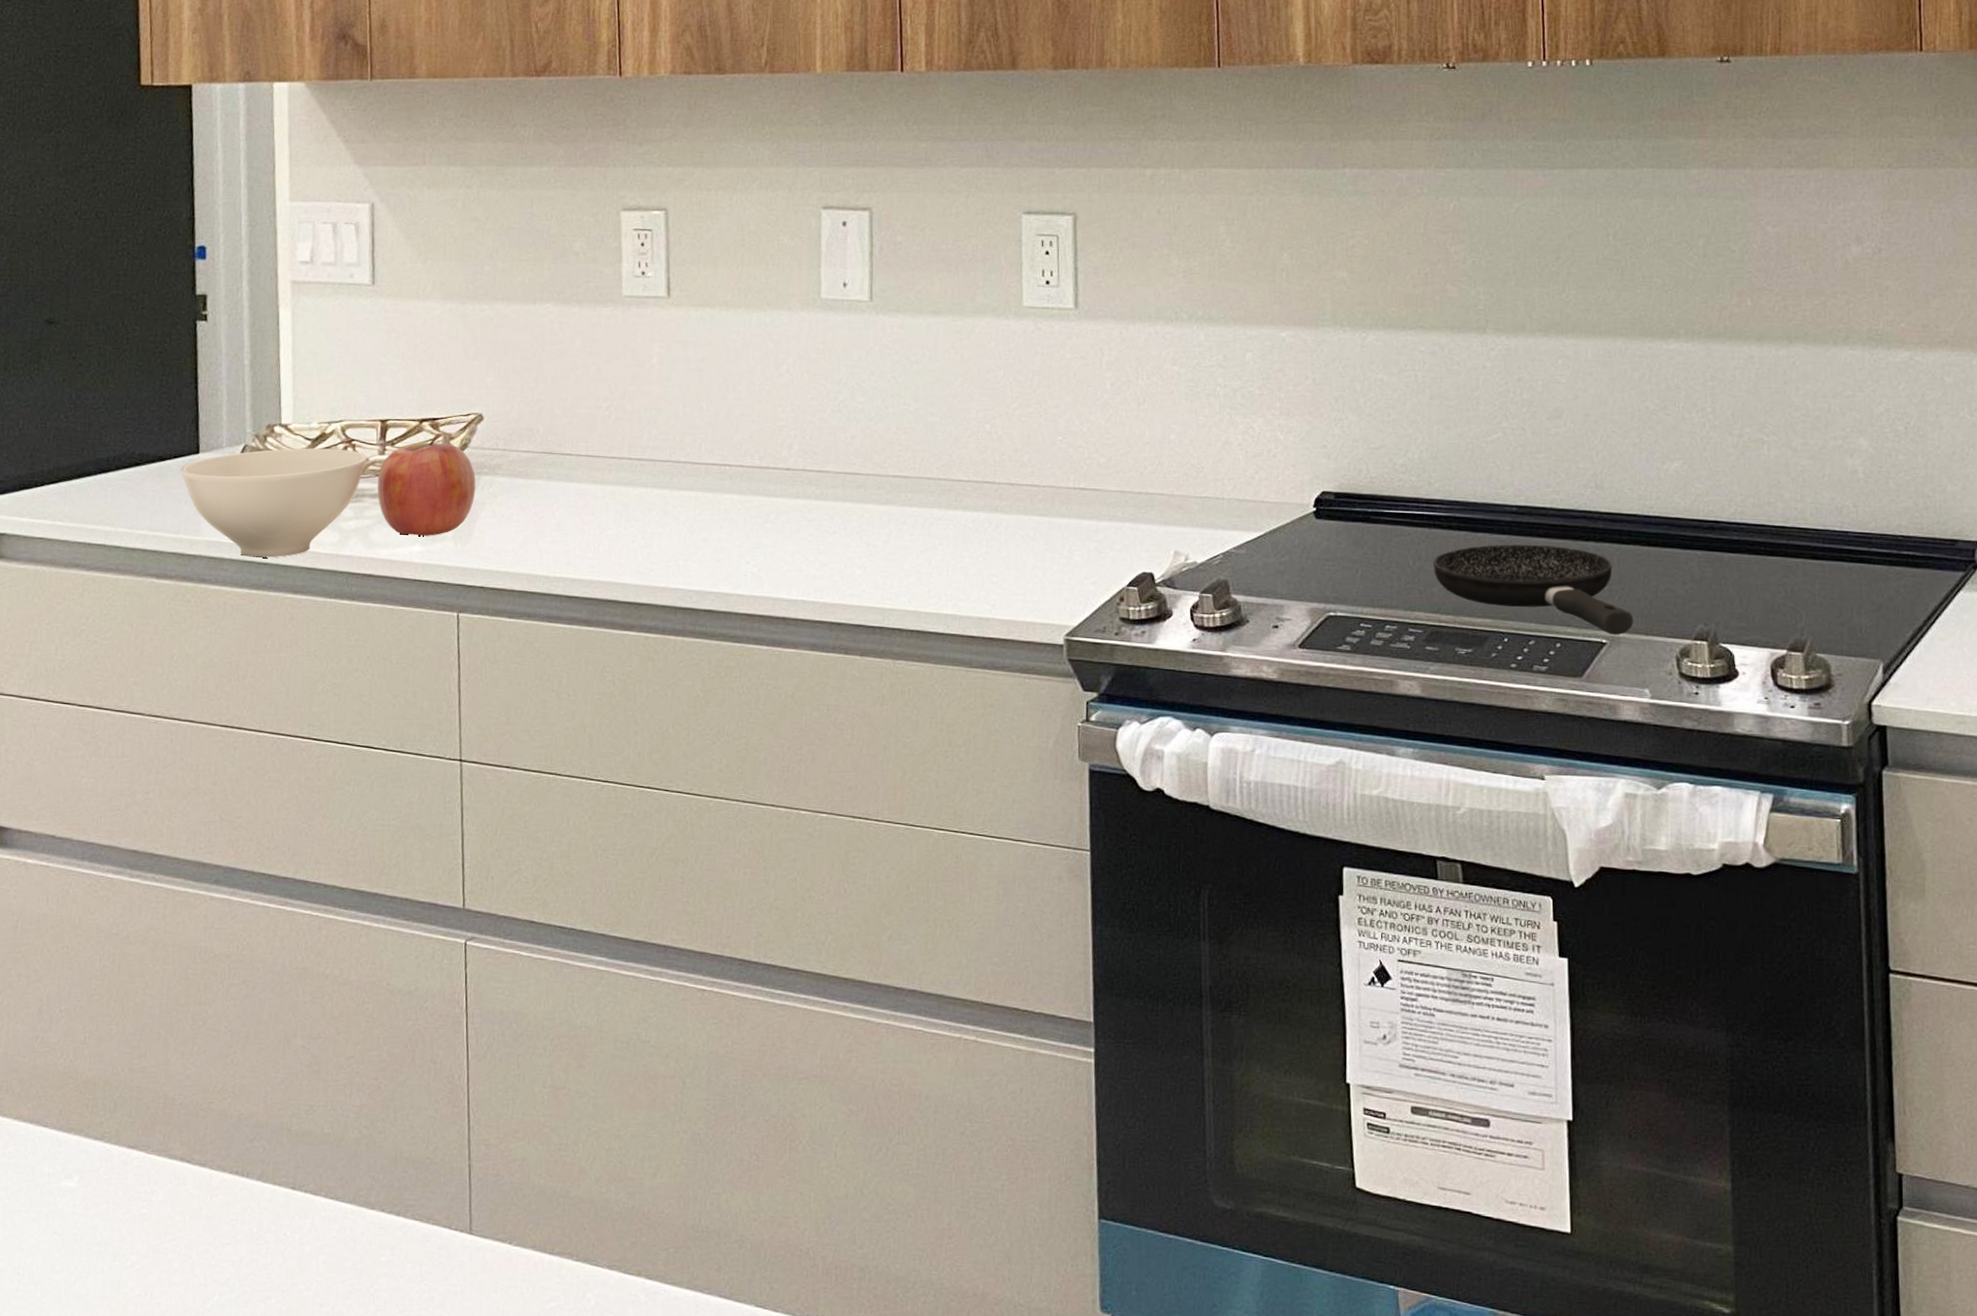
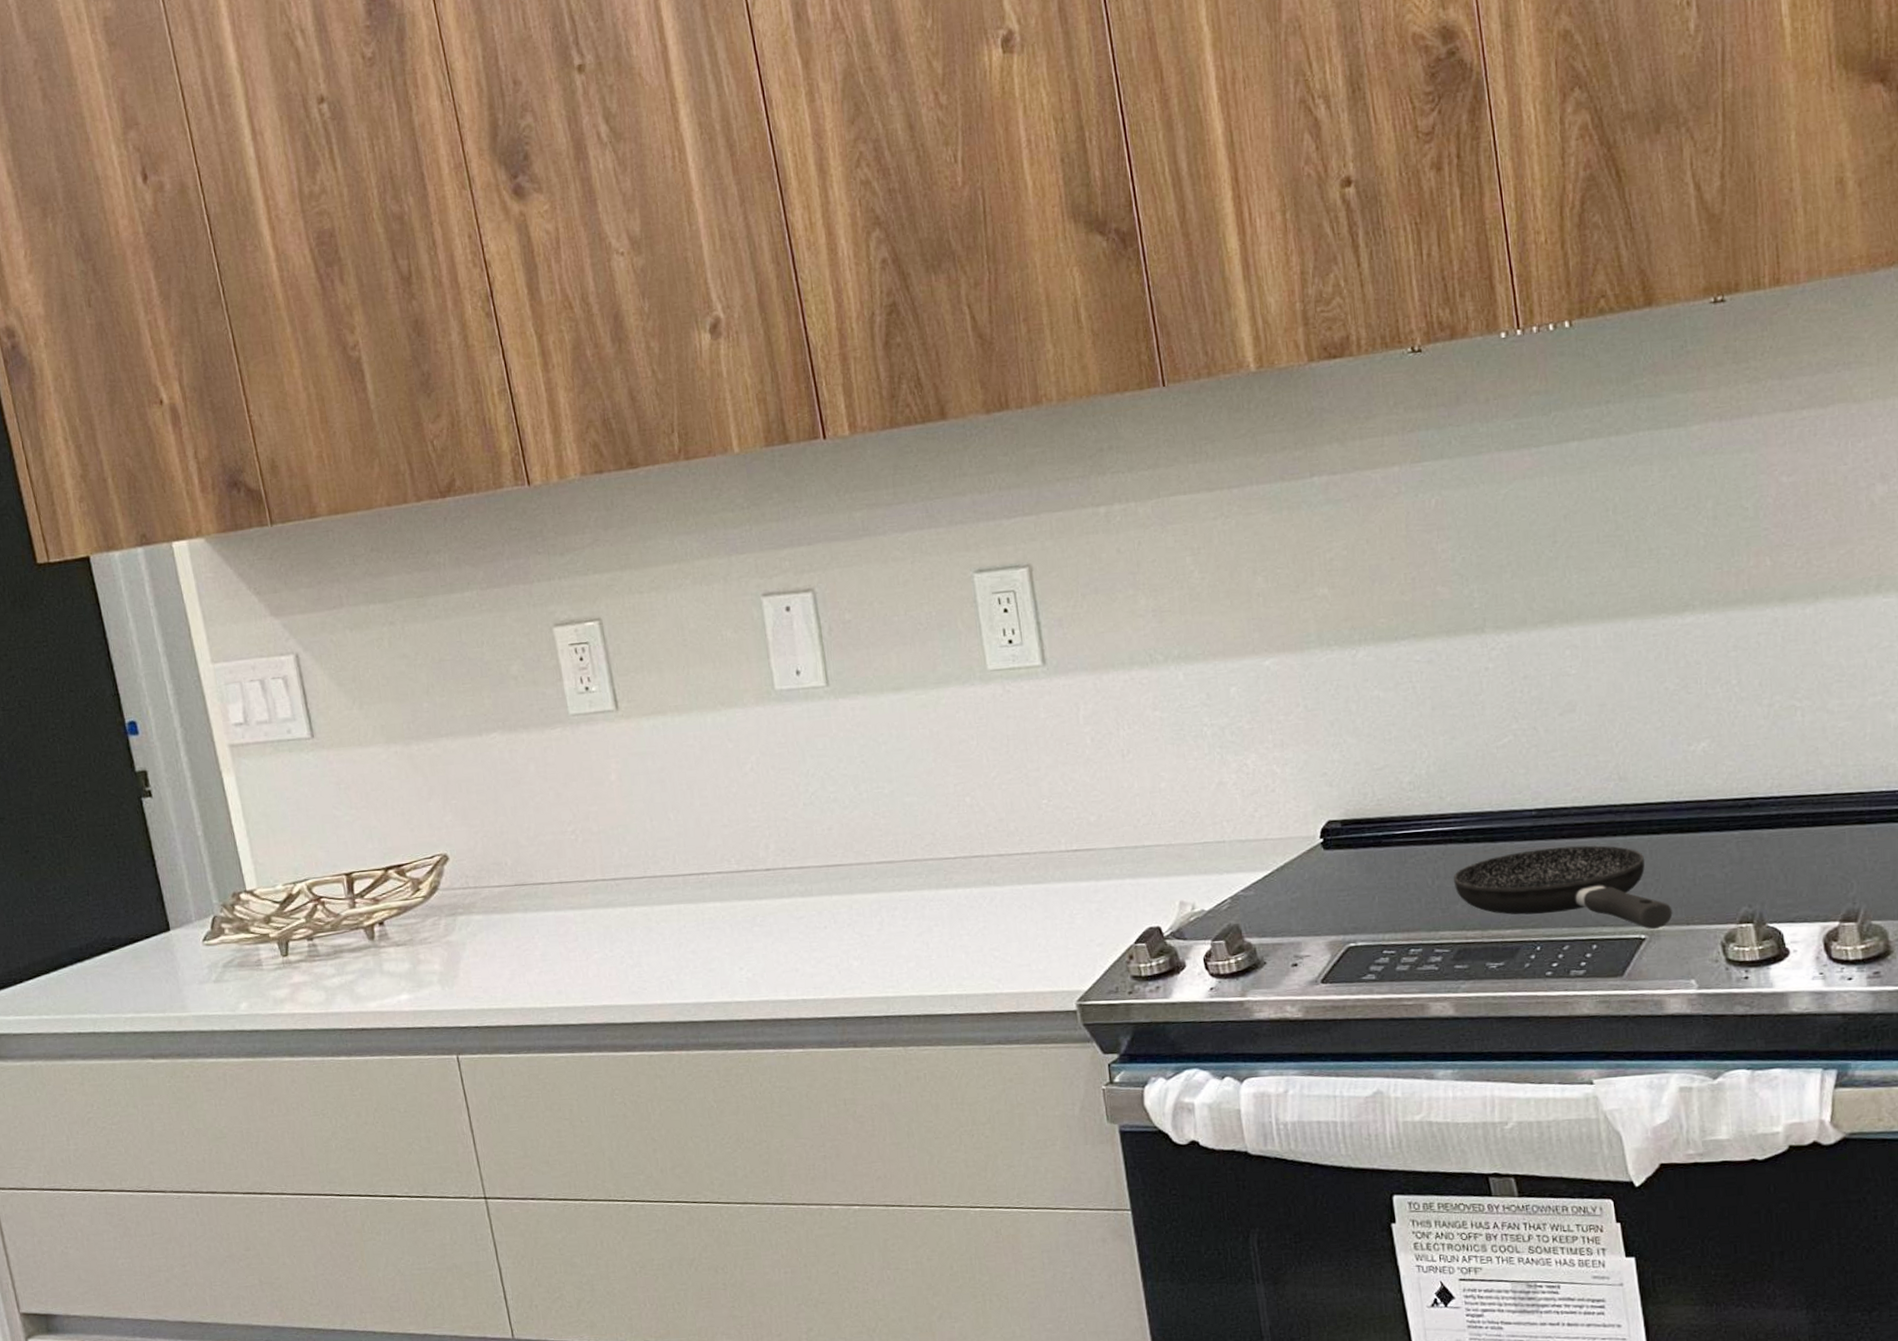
bowl: present [180,448,367,558] -> none [154,907,339,1027]
fruit: present [377,432,476,536] -> none [353,878,454,985]

